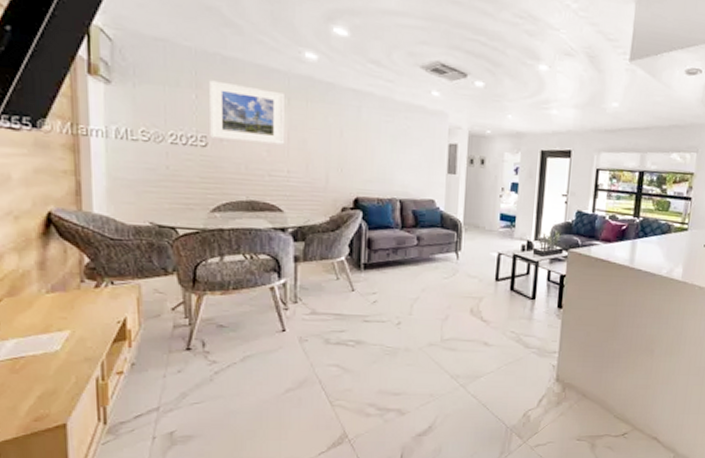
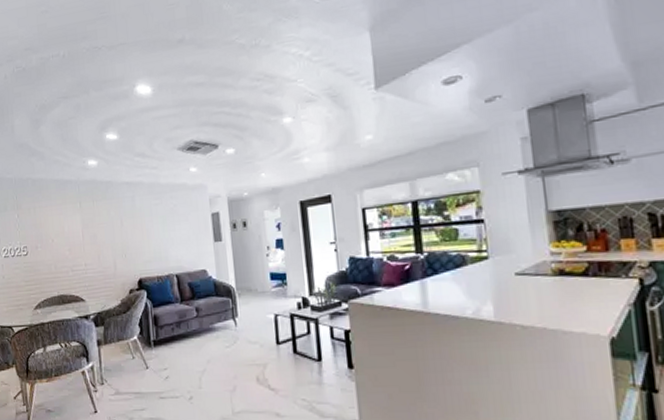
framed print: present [208,80,284,145] -> none [24,198,80,247]

